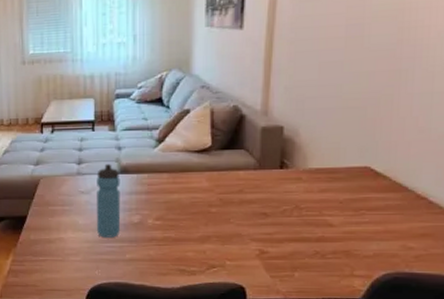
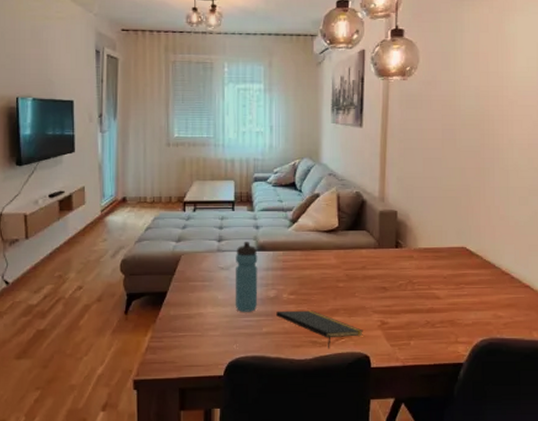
notepad: none [139,237,238,277] -> present [275,310,363,348]

